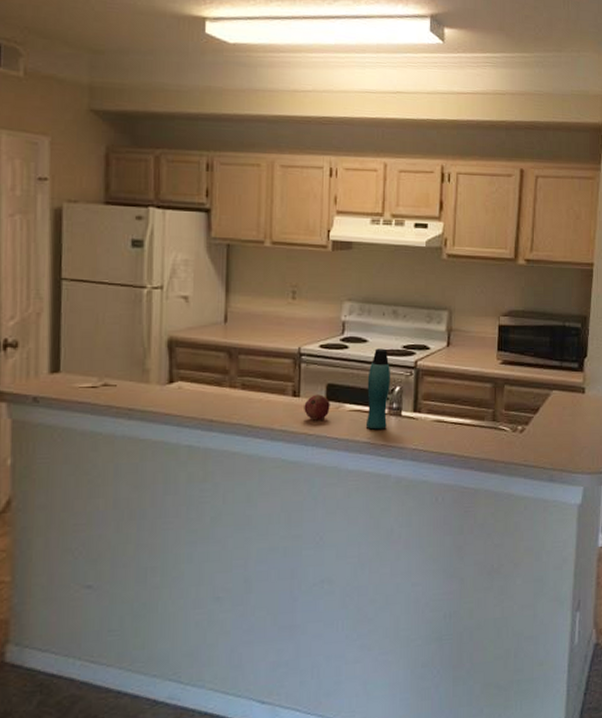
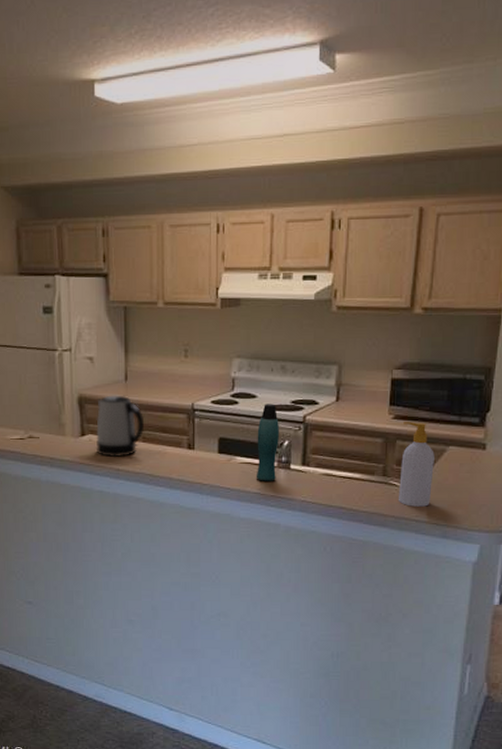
kettle: none [185,338,245,407] -> present [95,395,145,458]
fruit: present [304,394,330,420] -> none [198,447,222,471]
soap bottle: none [508,367,540,451] -> present [399,422,435,507]

